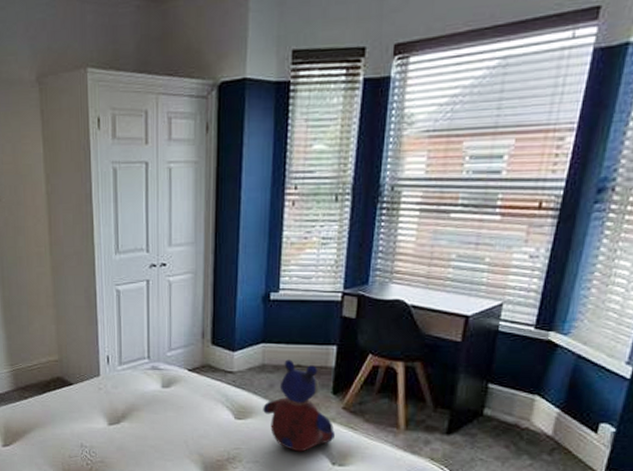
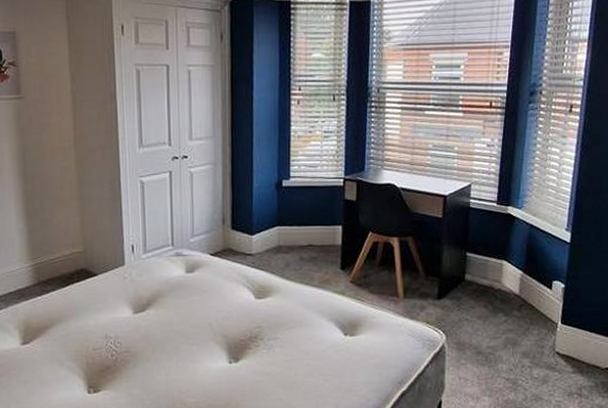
stuffed bear: present [263,359,336,452] -> none [281,240,346,326]

